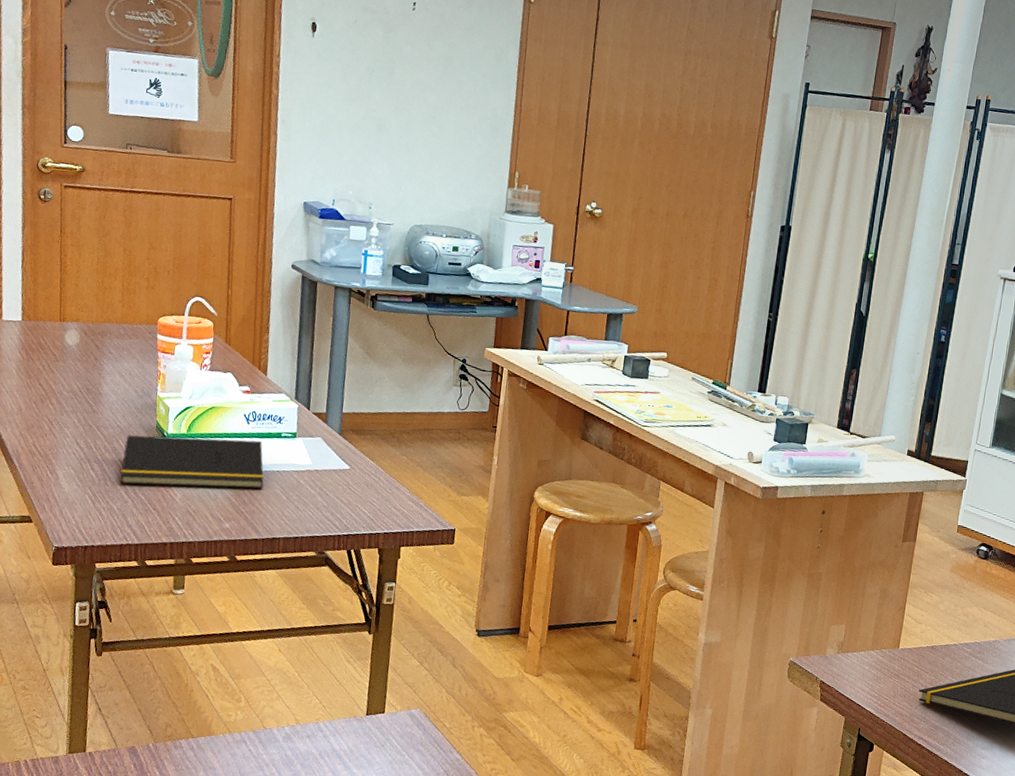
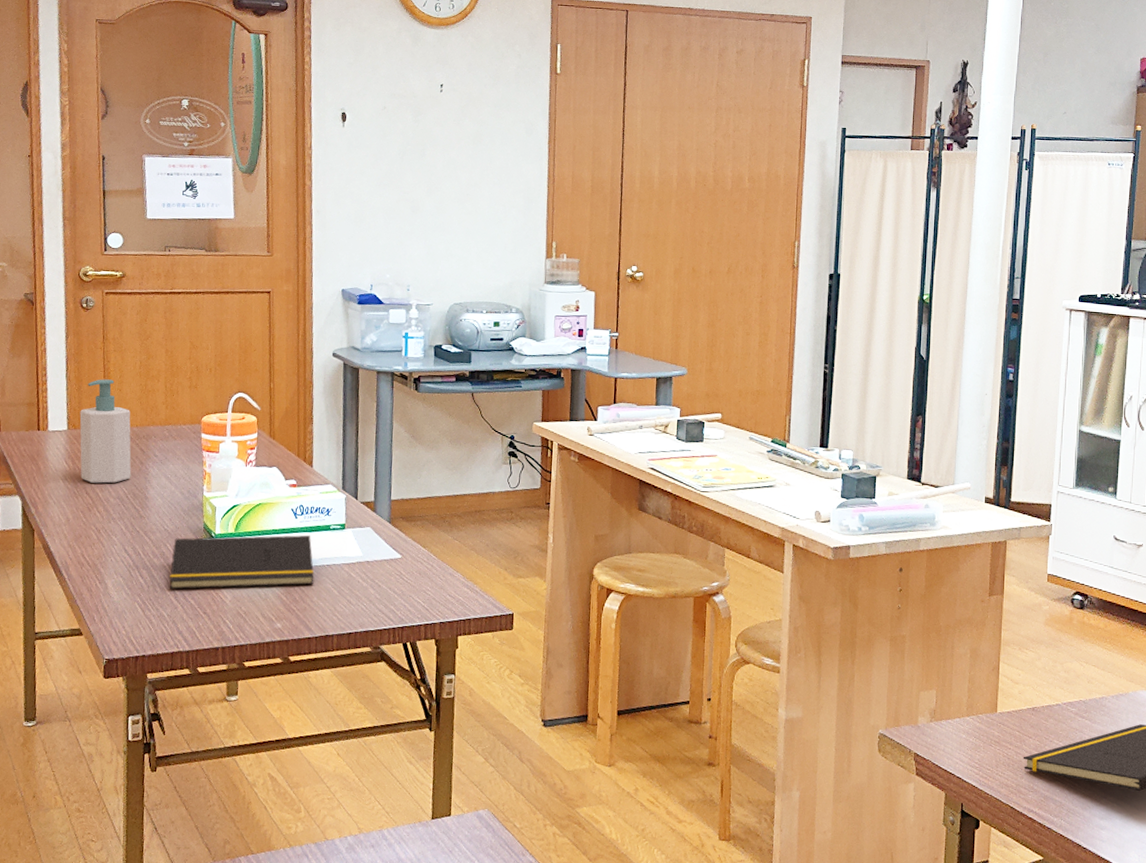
soap bottle: none [34,272,87,377] -> present [79,379,132,484]

